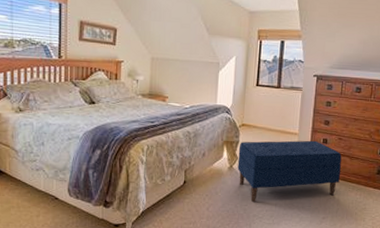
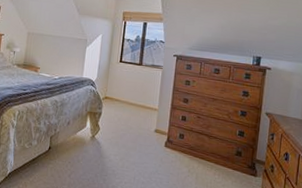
bench: present [237,140,342,202] -> none [99,113,200,174]

